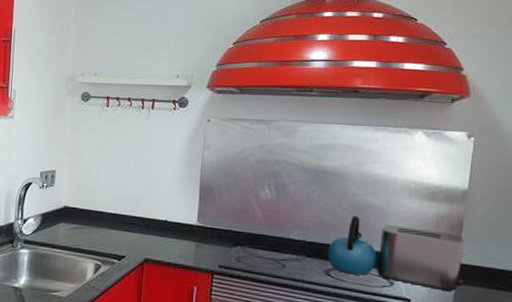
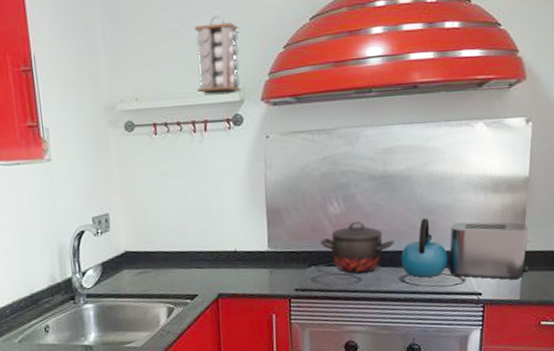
spice rack: none [150,11,195,79] -> present [194,15,242,95]
cooking pot: none [248,209,322,260] -> present [320,221,394,274]

